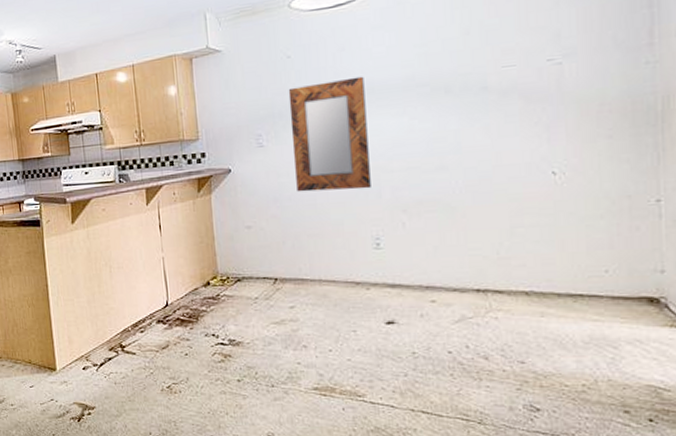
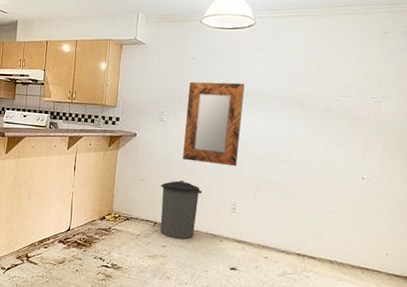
trash can: none [274,219,332,295] -> present [160,180,203,240]

